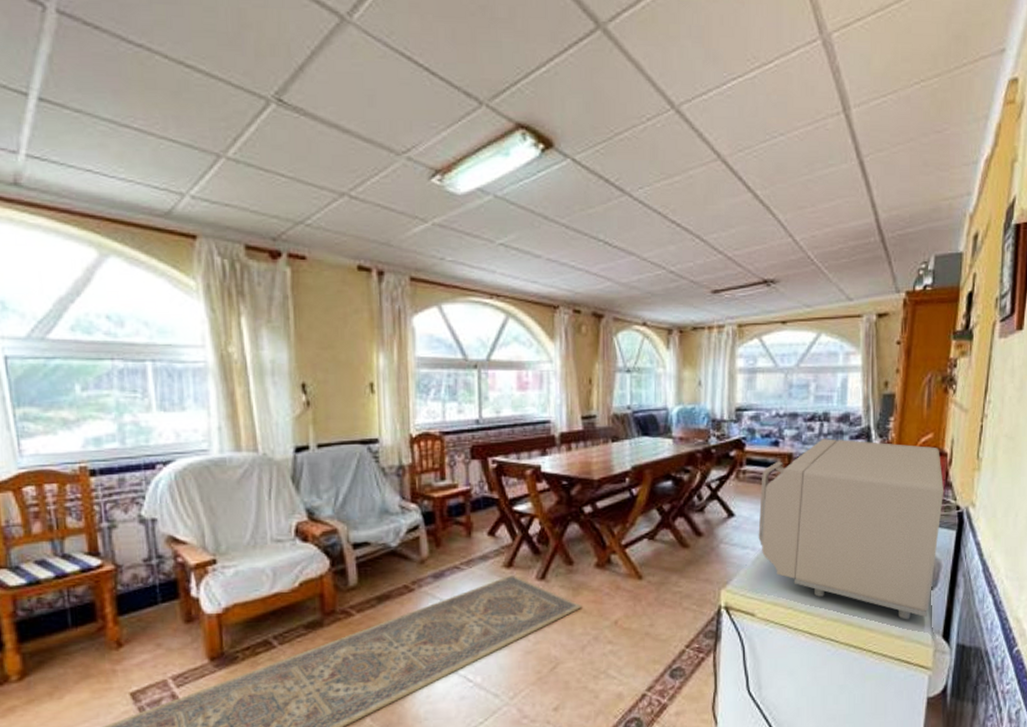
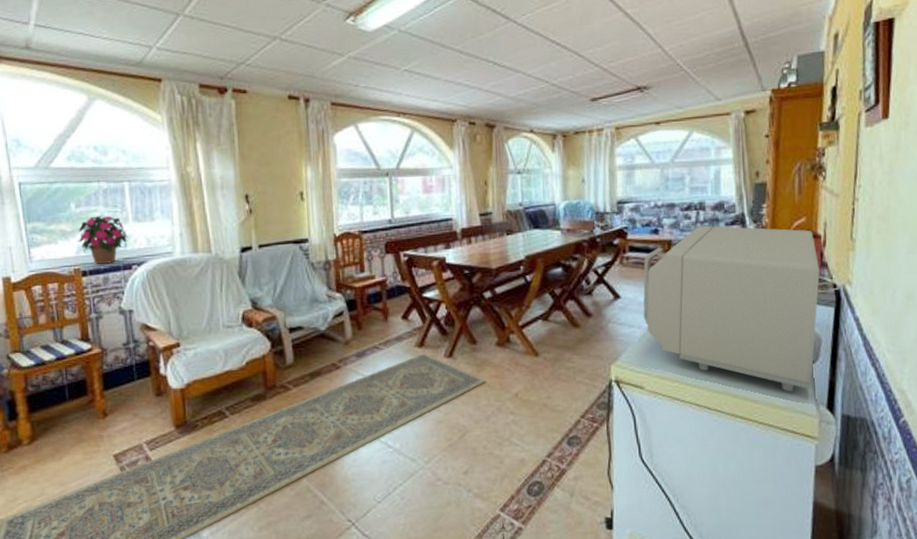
potted flower: none [83,401,151,462] -> present [77,215,128,264]

